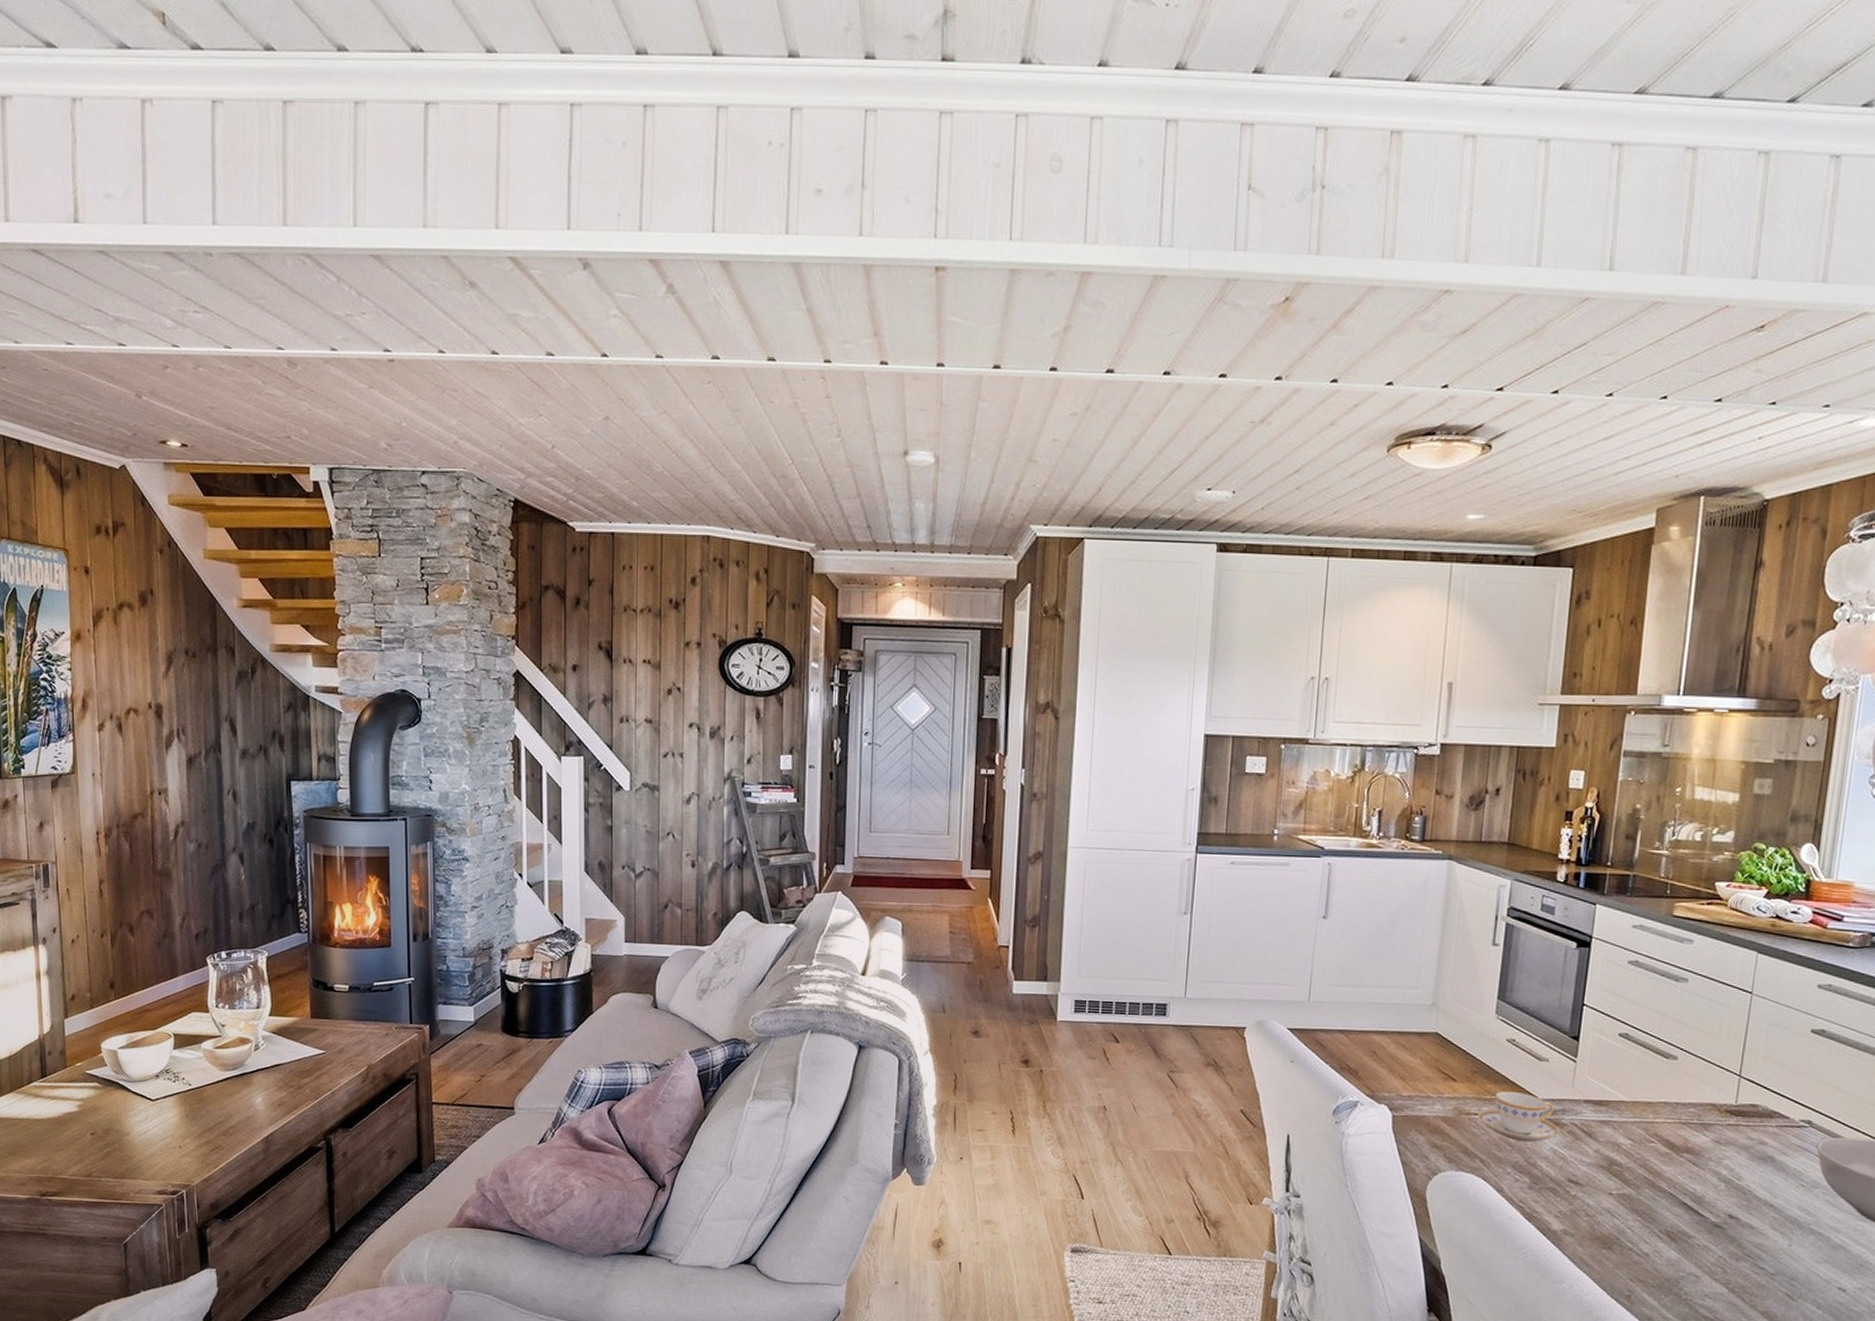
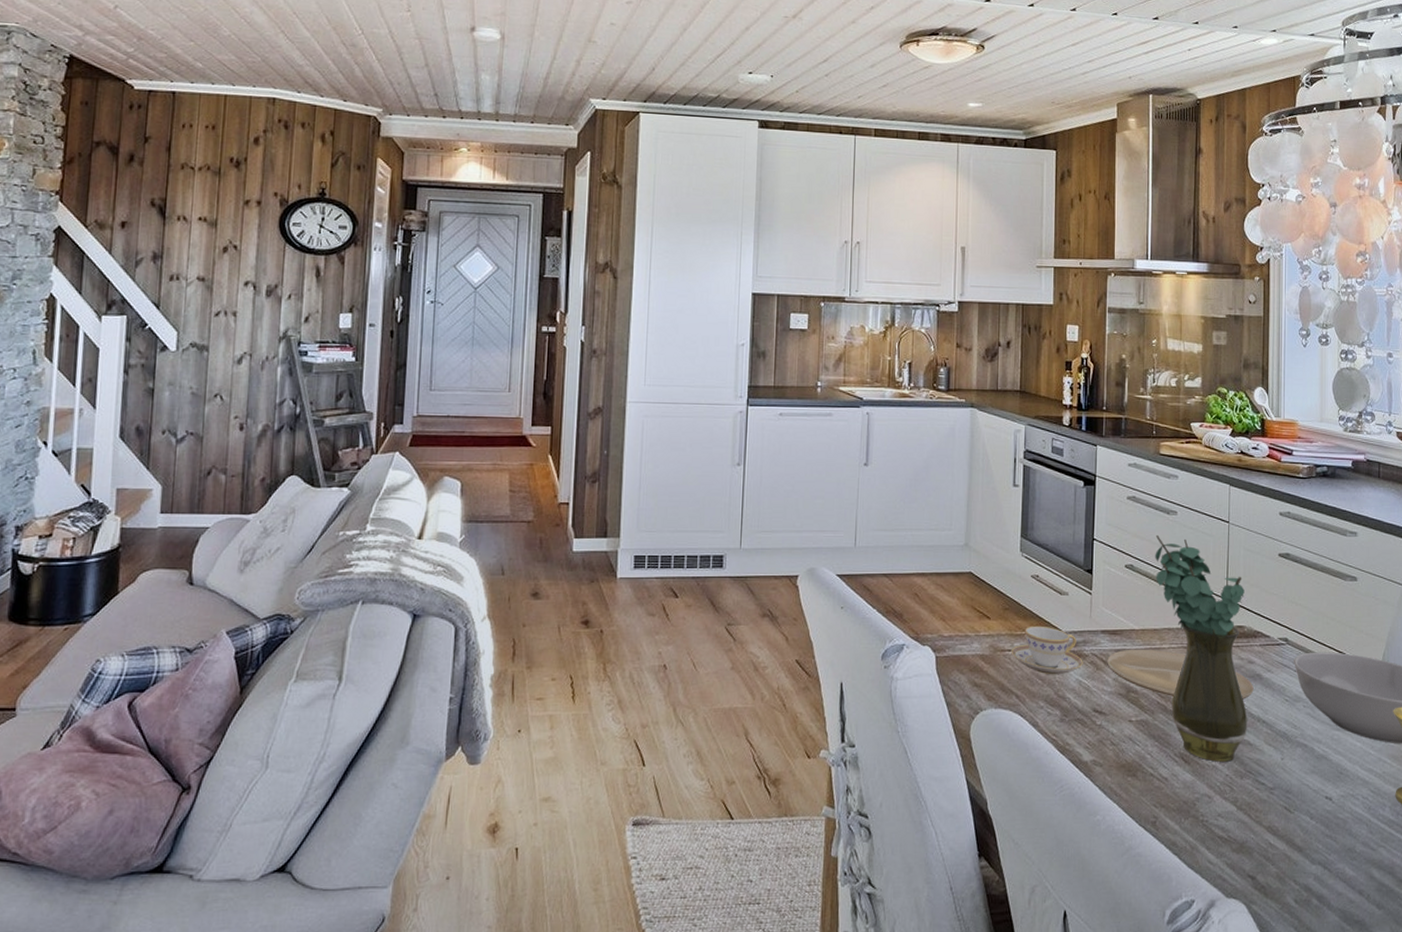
plate: none [1588,1121,1763,1181] -> present [1107,649,1254,699]
vase: none [1655,1002,1764,1243] -> present [1155,534,1248,762]

